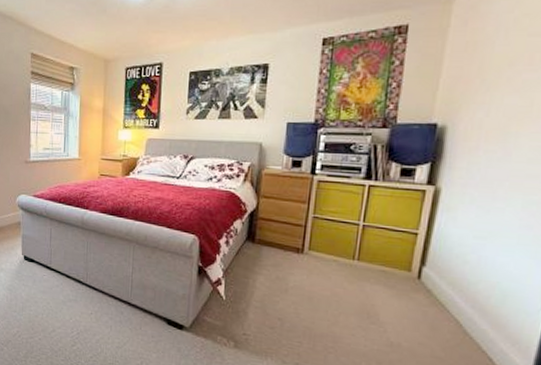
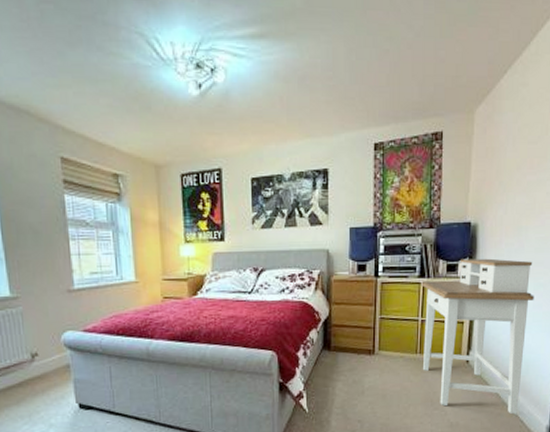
desk: none [361,163,523,350] -> present [421,258,534,415]

